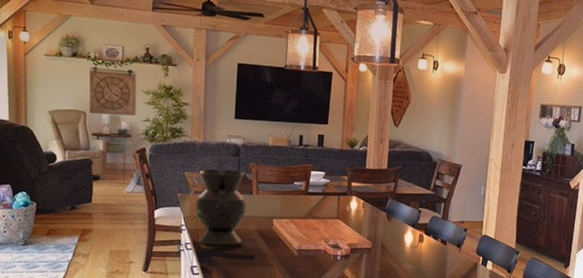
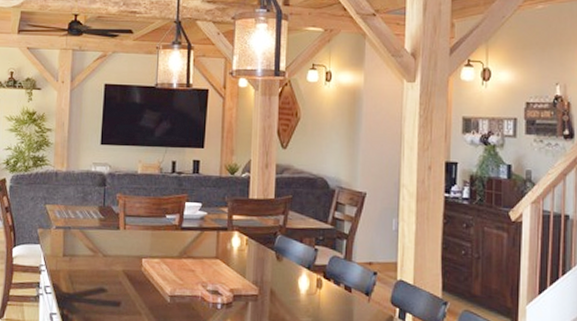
decorative vase: present [195,169,246,246] -> none [55,201,112,290]

